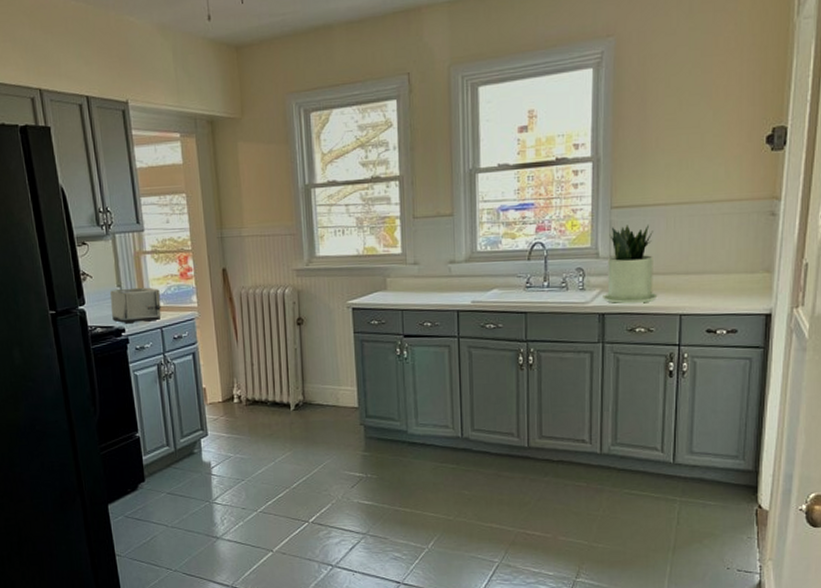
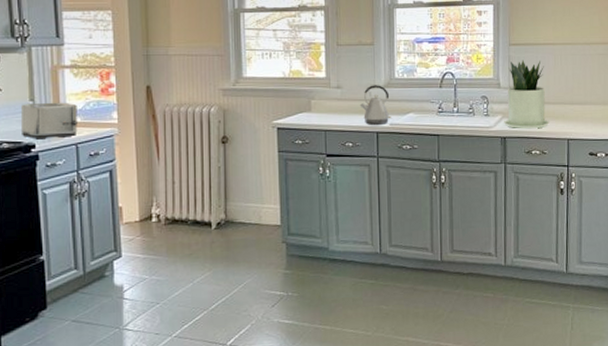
kettle: none [438,259,473,304] -> present [359,85,391,126]

